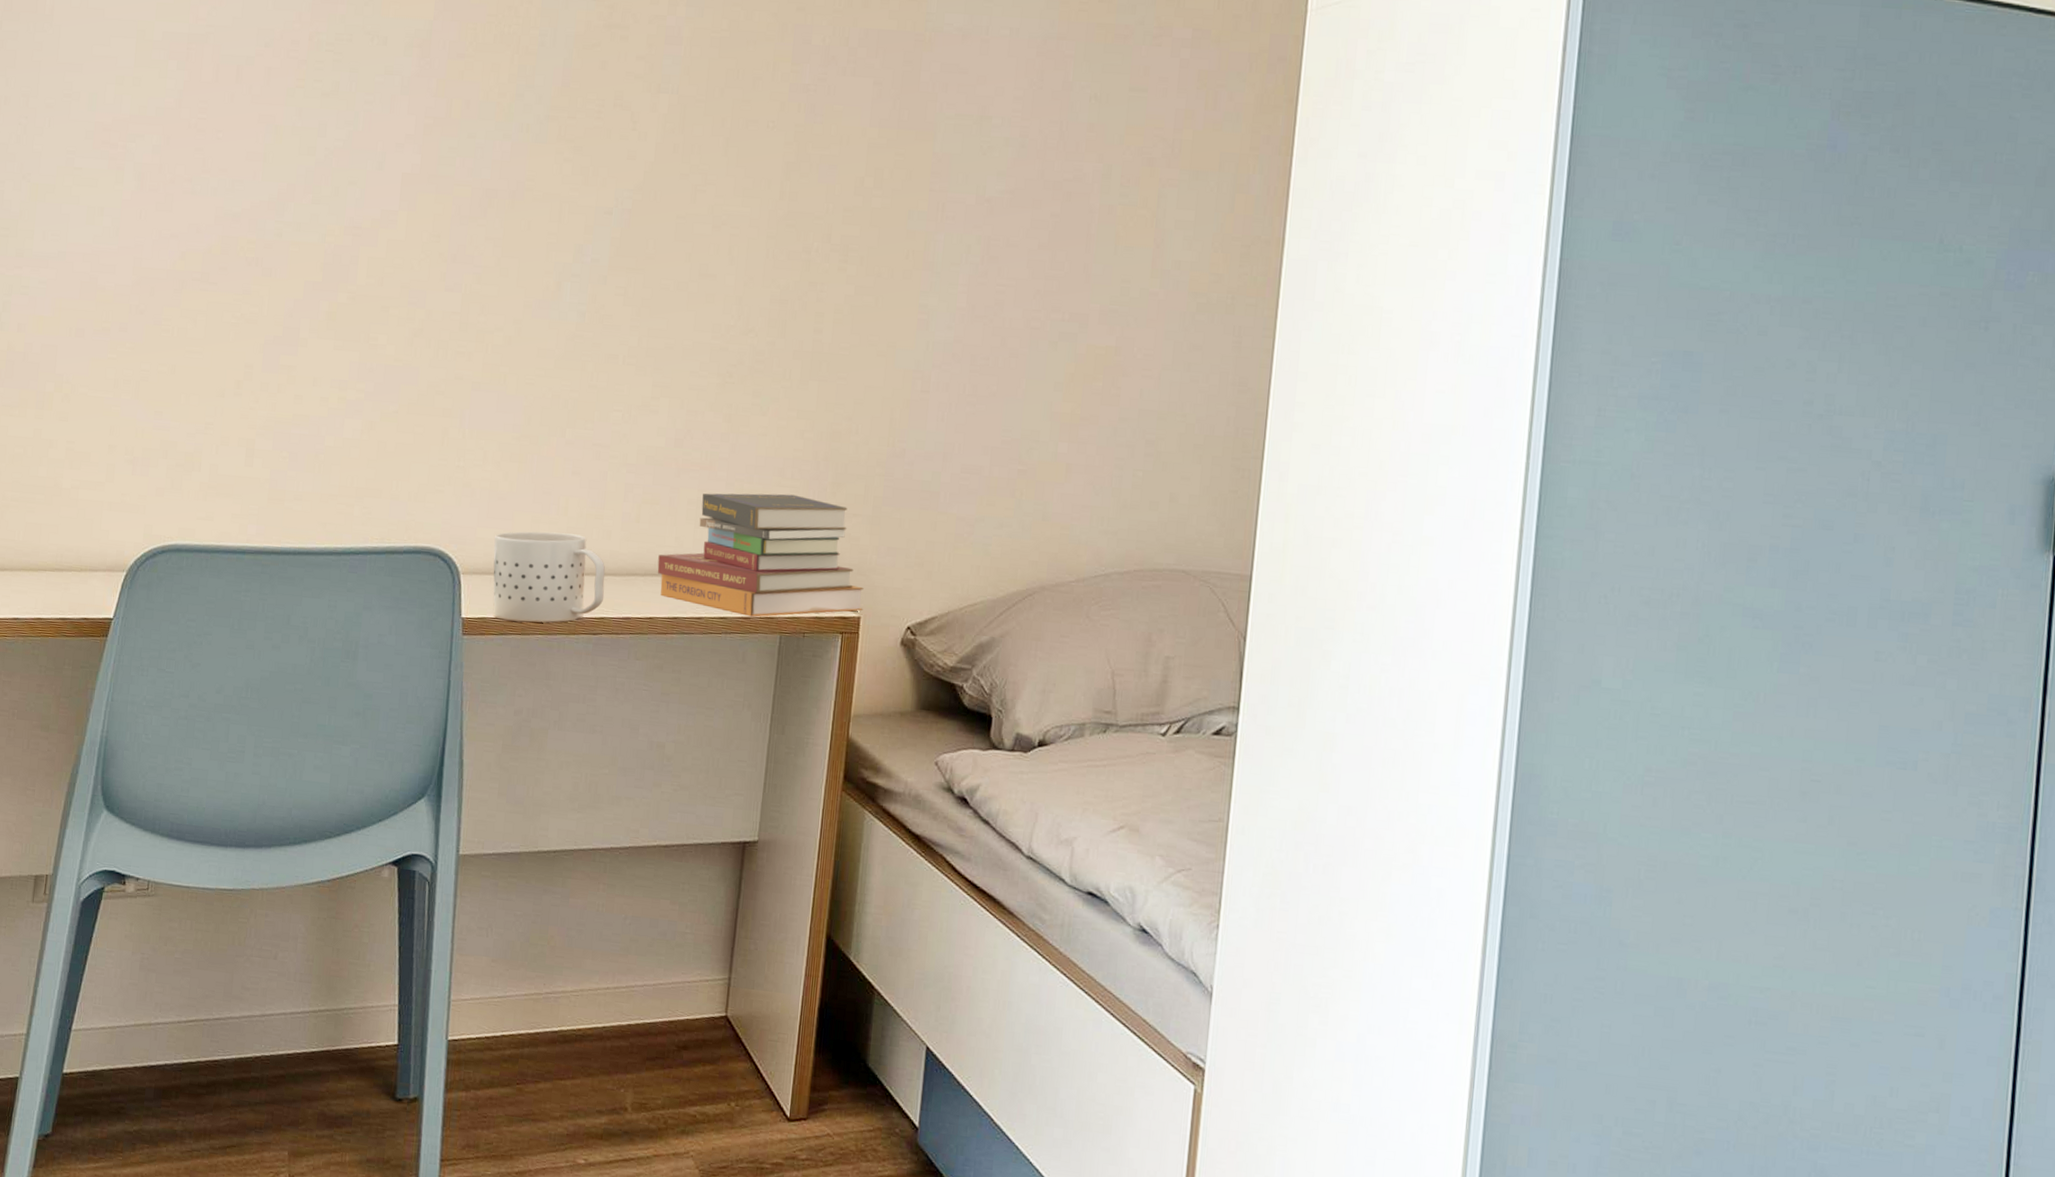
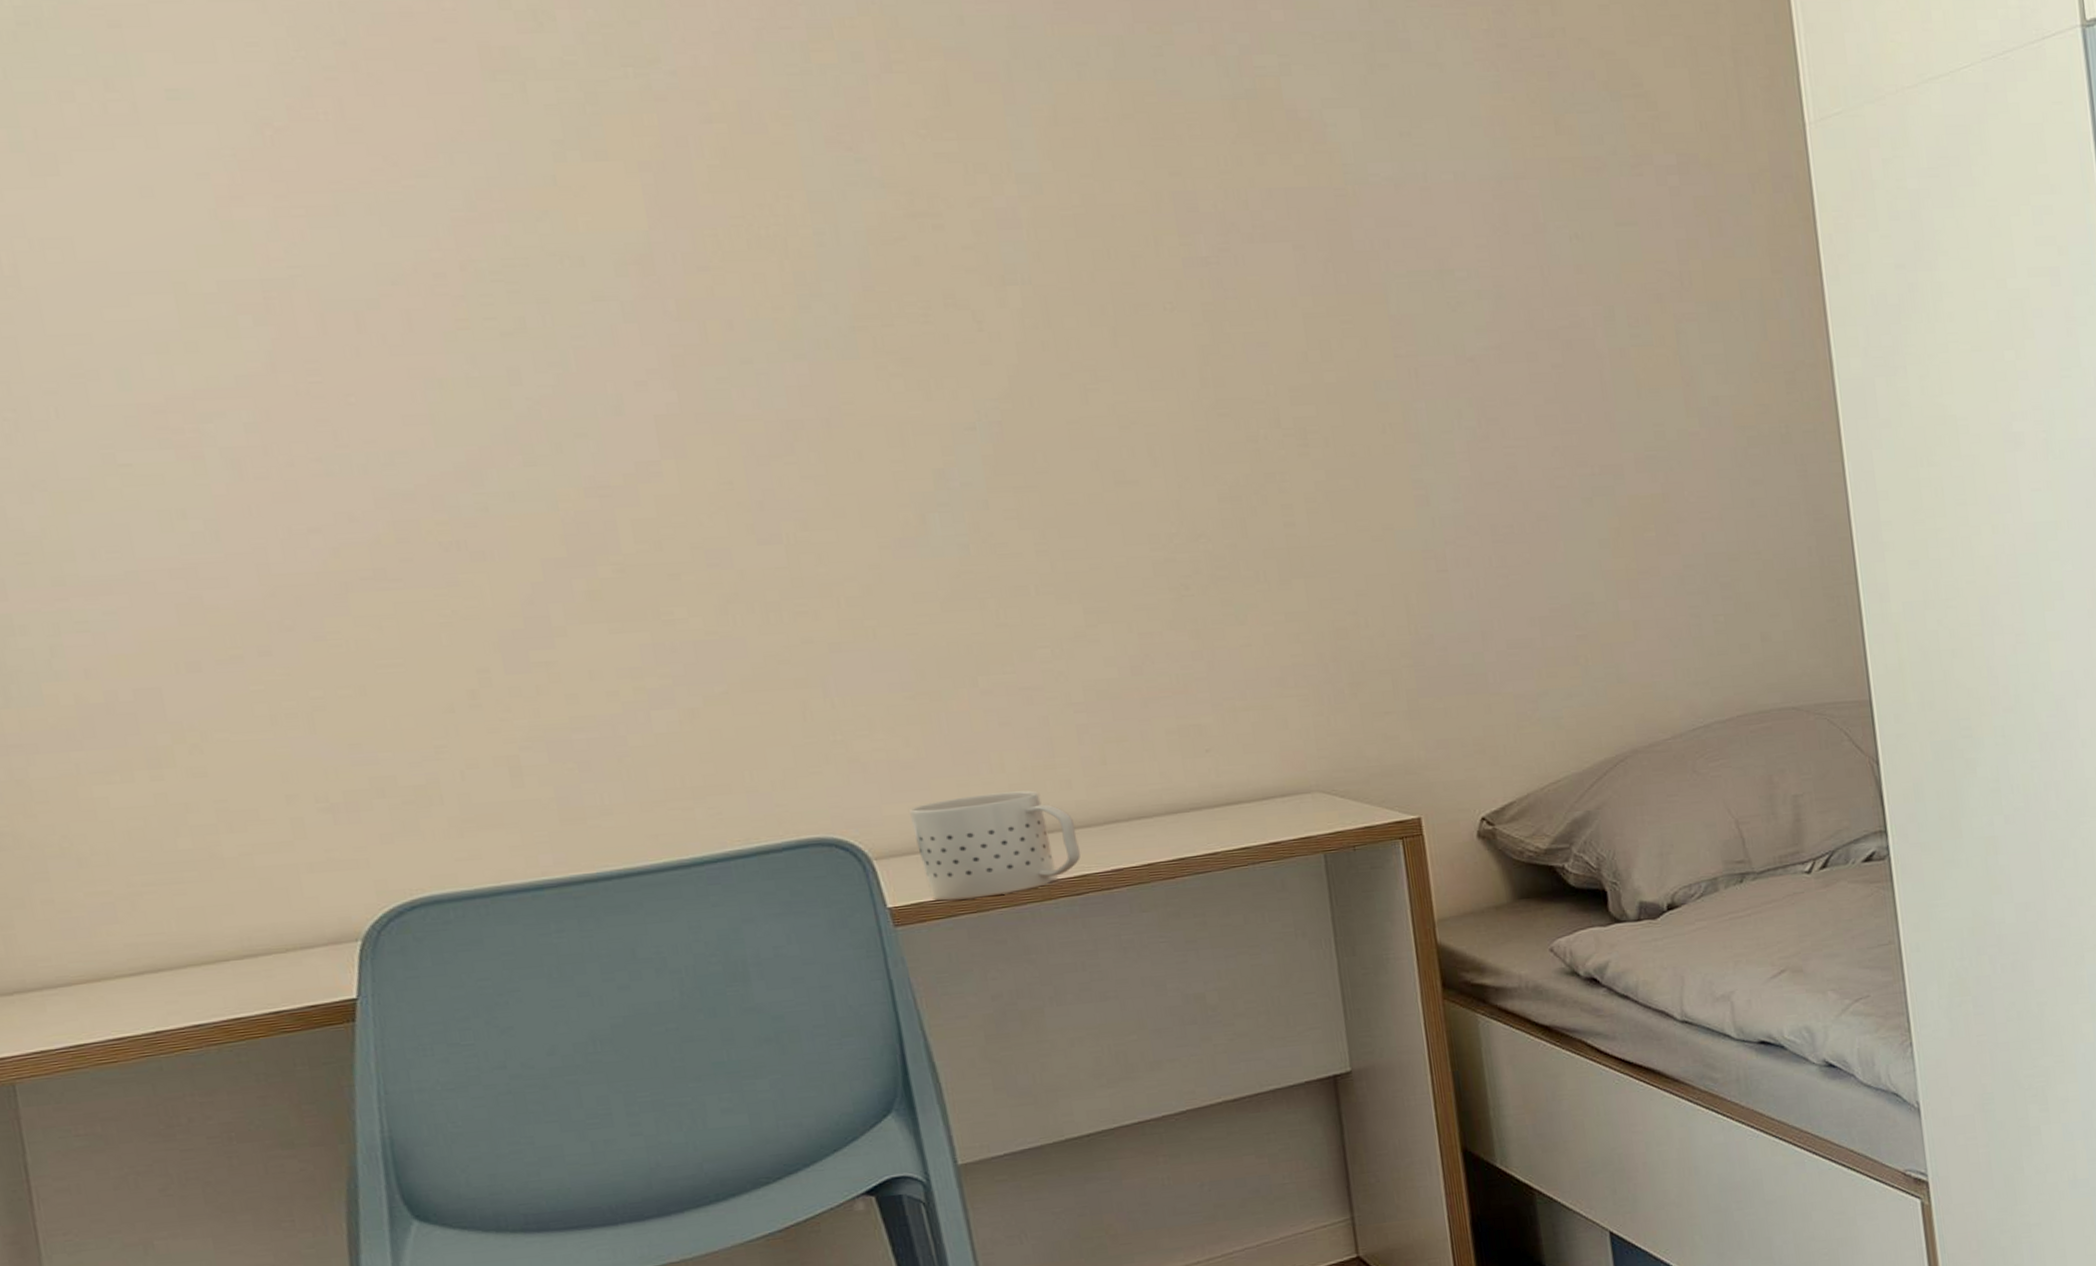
books: present [657,493,864,617] -> none [1142,703,1422,841]

